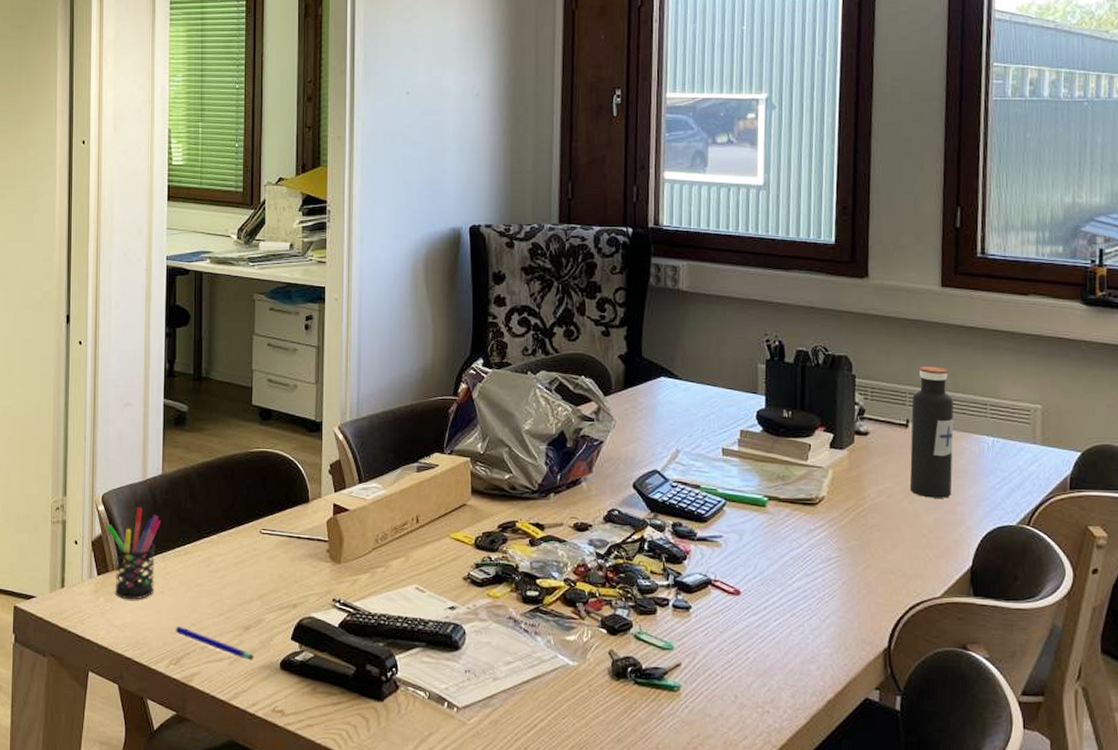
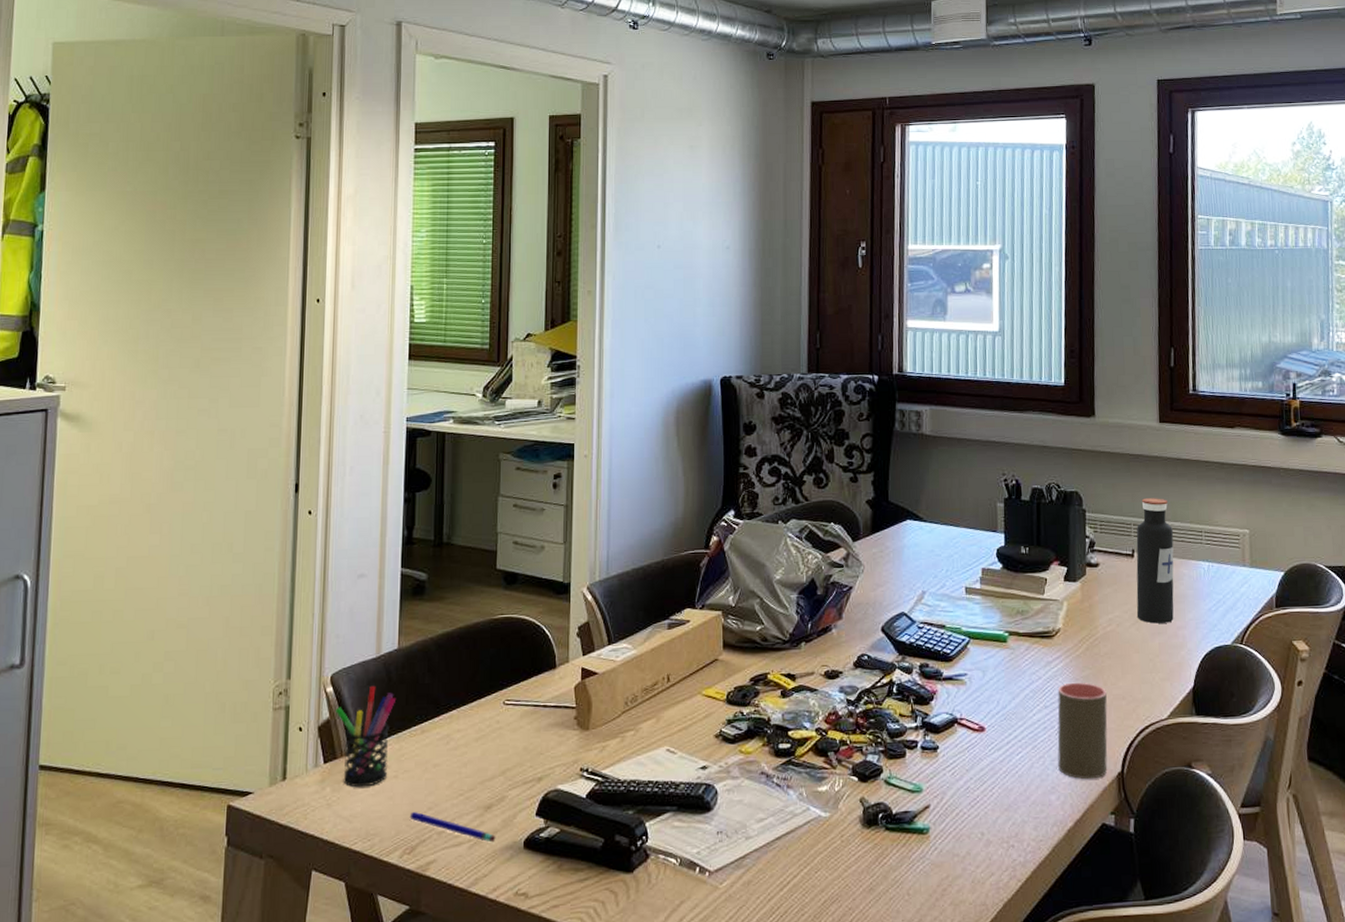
cup: none [818,552,874,653] -> present [1057,682,1108,780]

